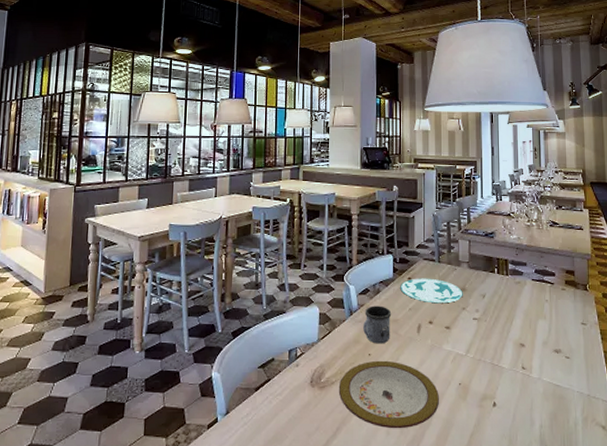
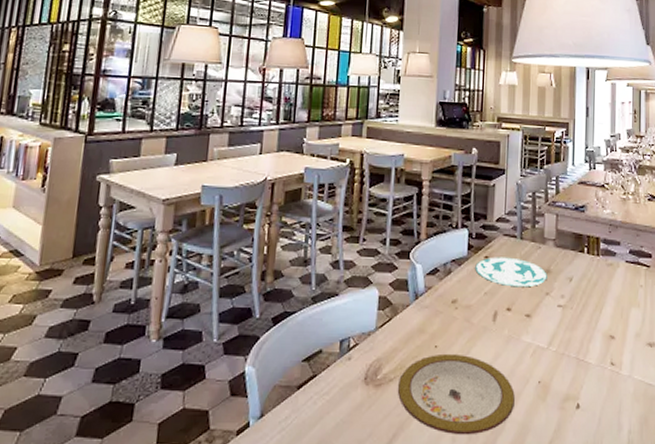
mug: present [363,306,392,344] -> none [430,288,464,334]

